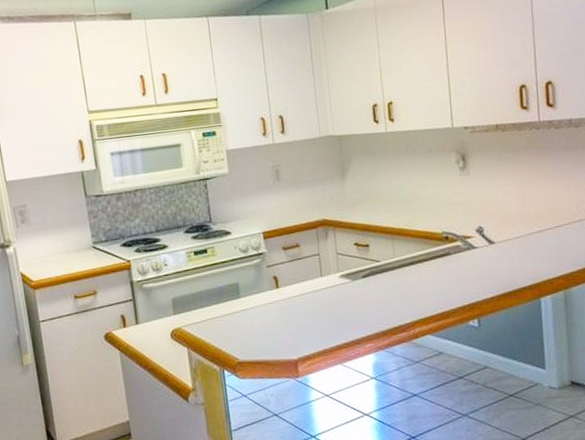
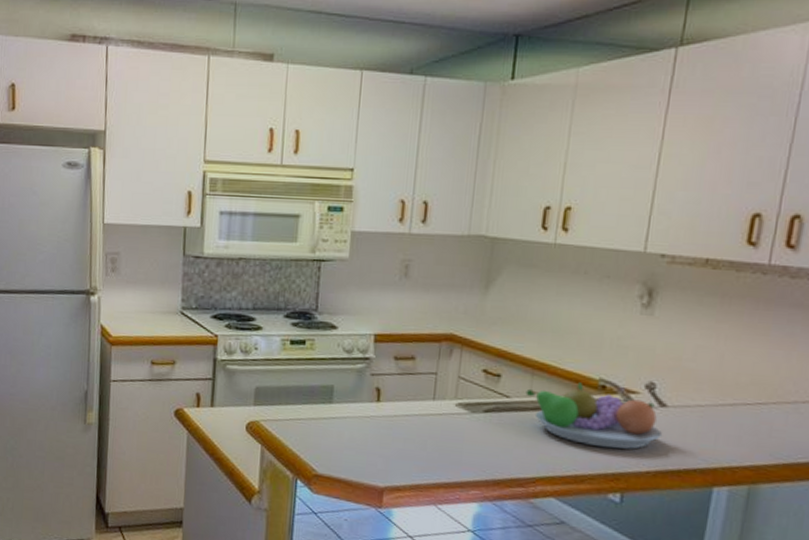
fruit bowl: none [390,238,497,287] -> present [525,382,663,449]

